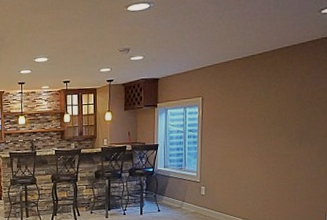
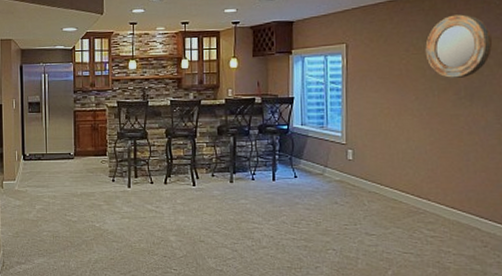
home mirror: none [266,69,319,124] -> present [425,14,492,78]

